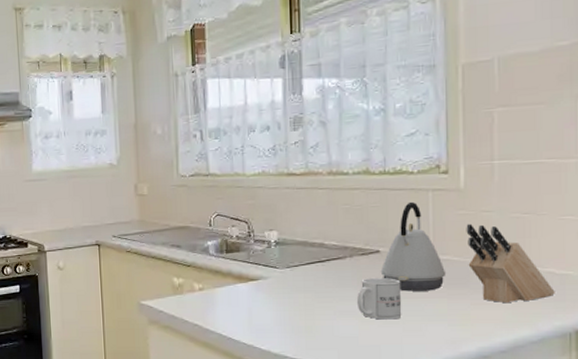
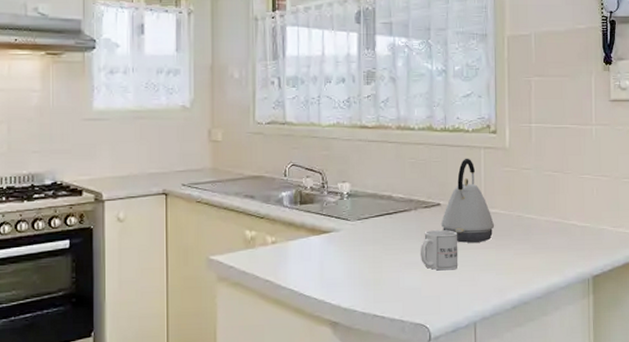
knife block: present [466,223,555,304] -> none [510,180,577,253]

